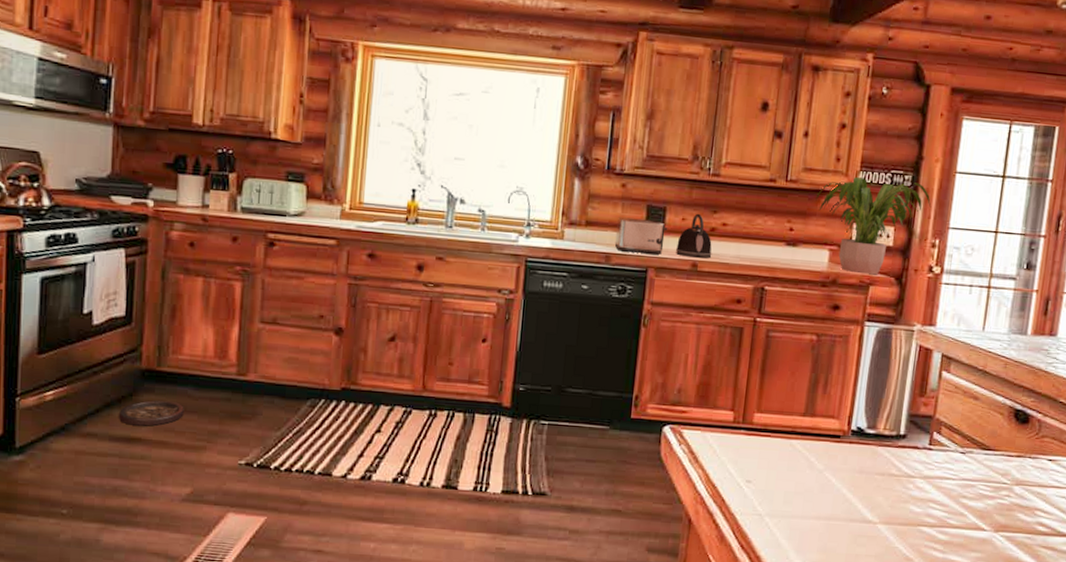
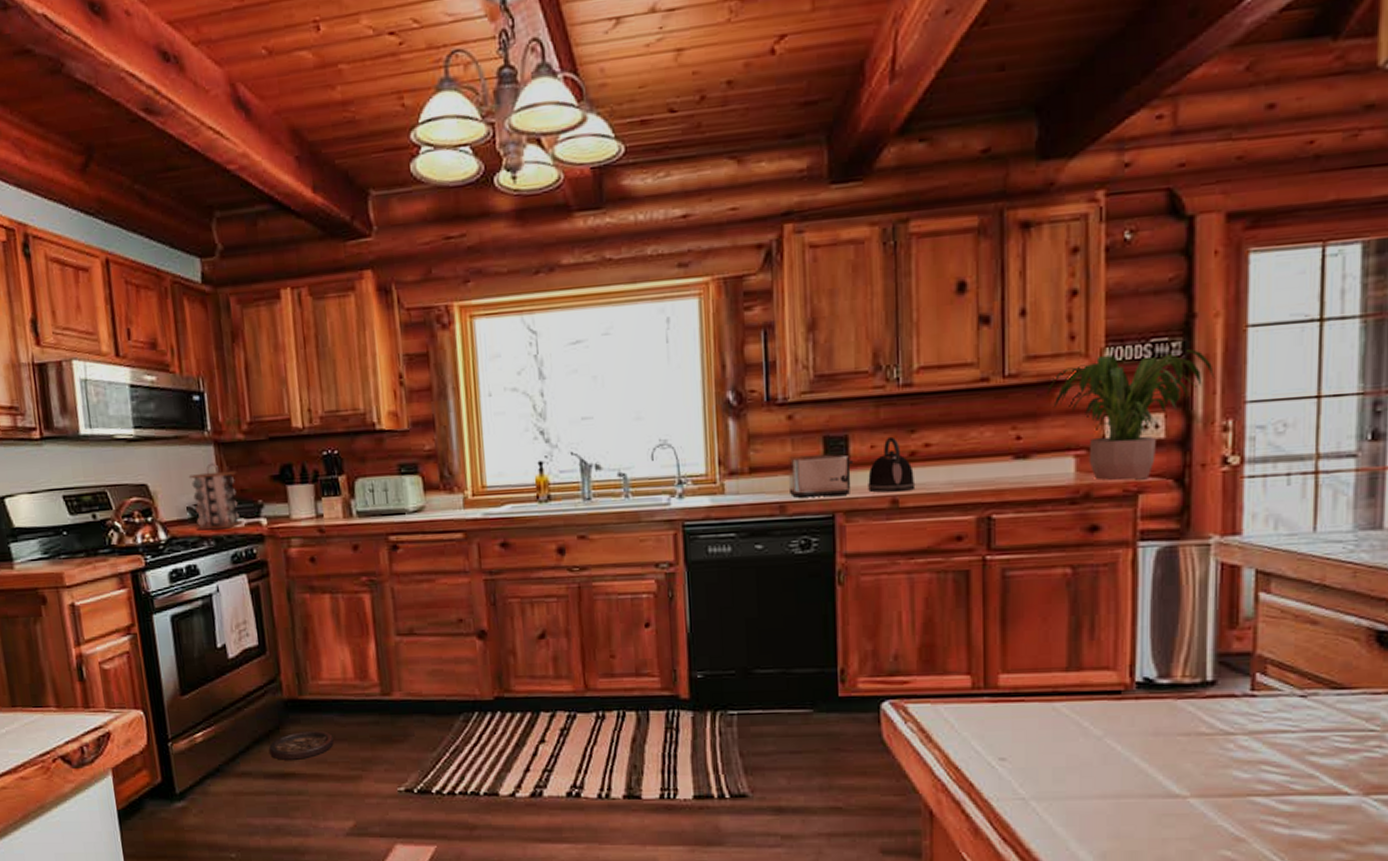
spice rack: none [82,142,132,205] -> present [188,463,243,531]

